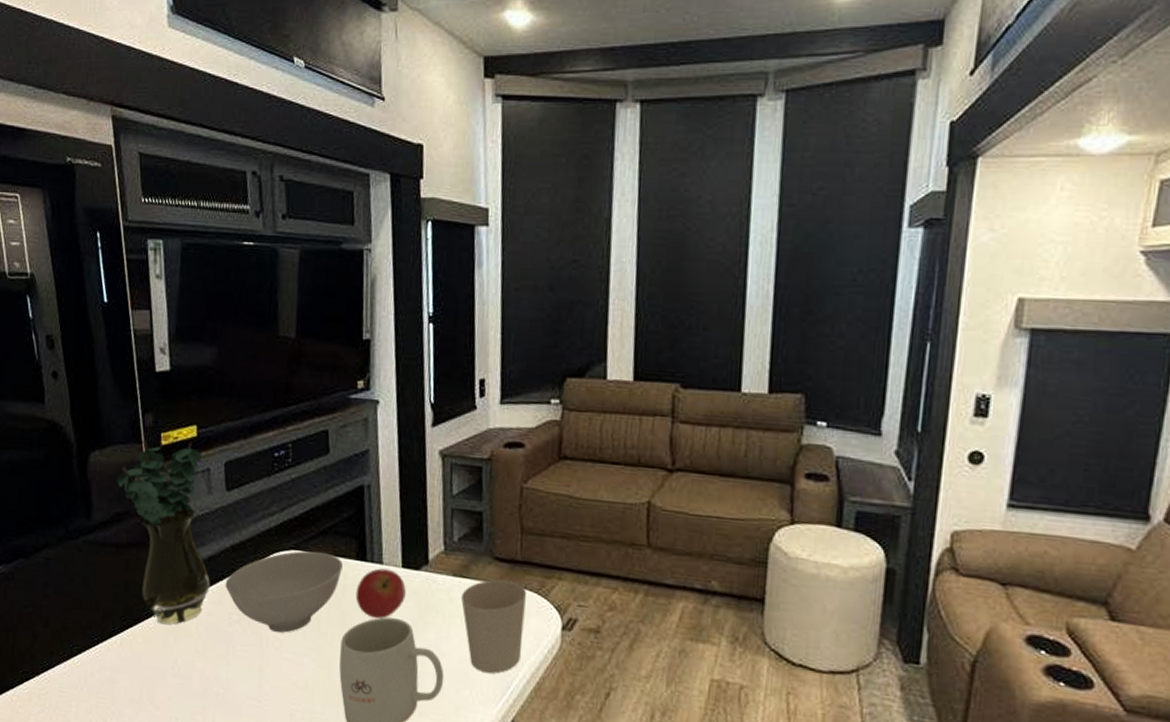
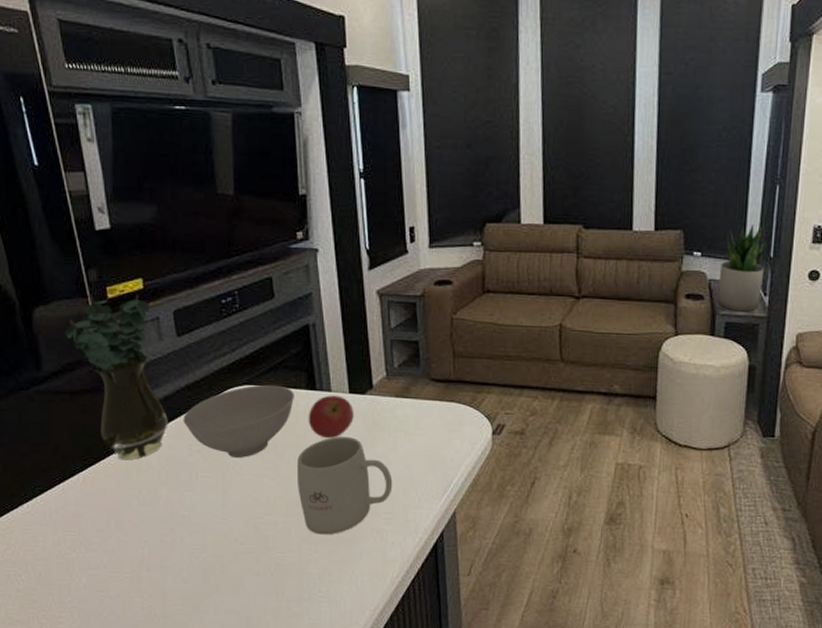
dixie cup: present [461,579,526,674] -> none [404,397,460,475]
planter: none [847,390,914,500] -> present [718,224,768,312]

